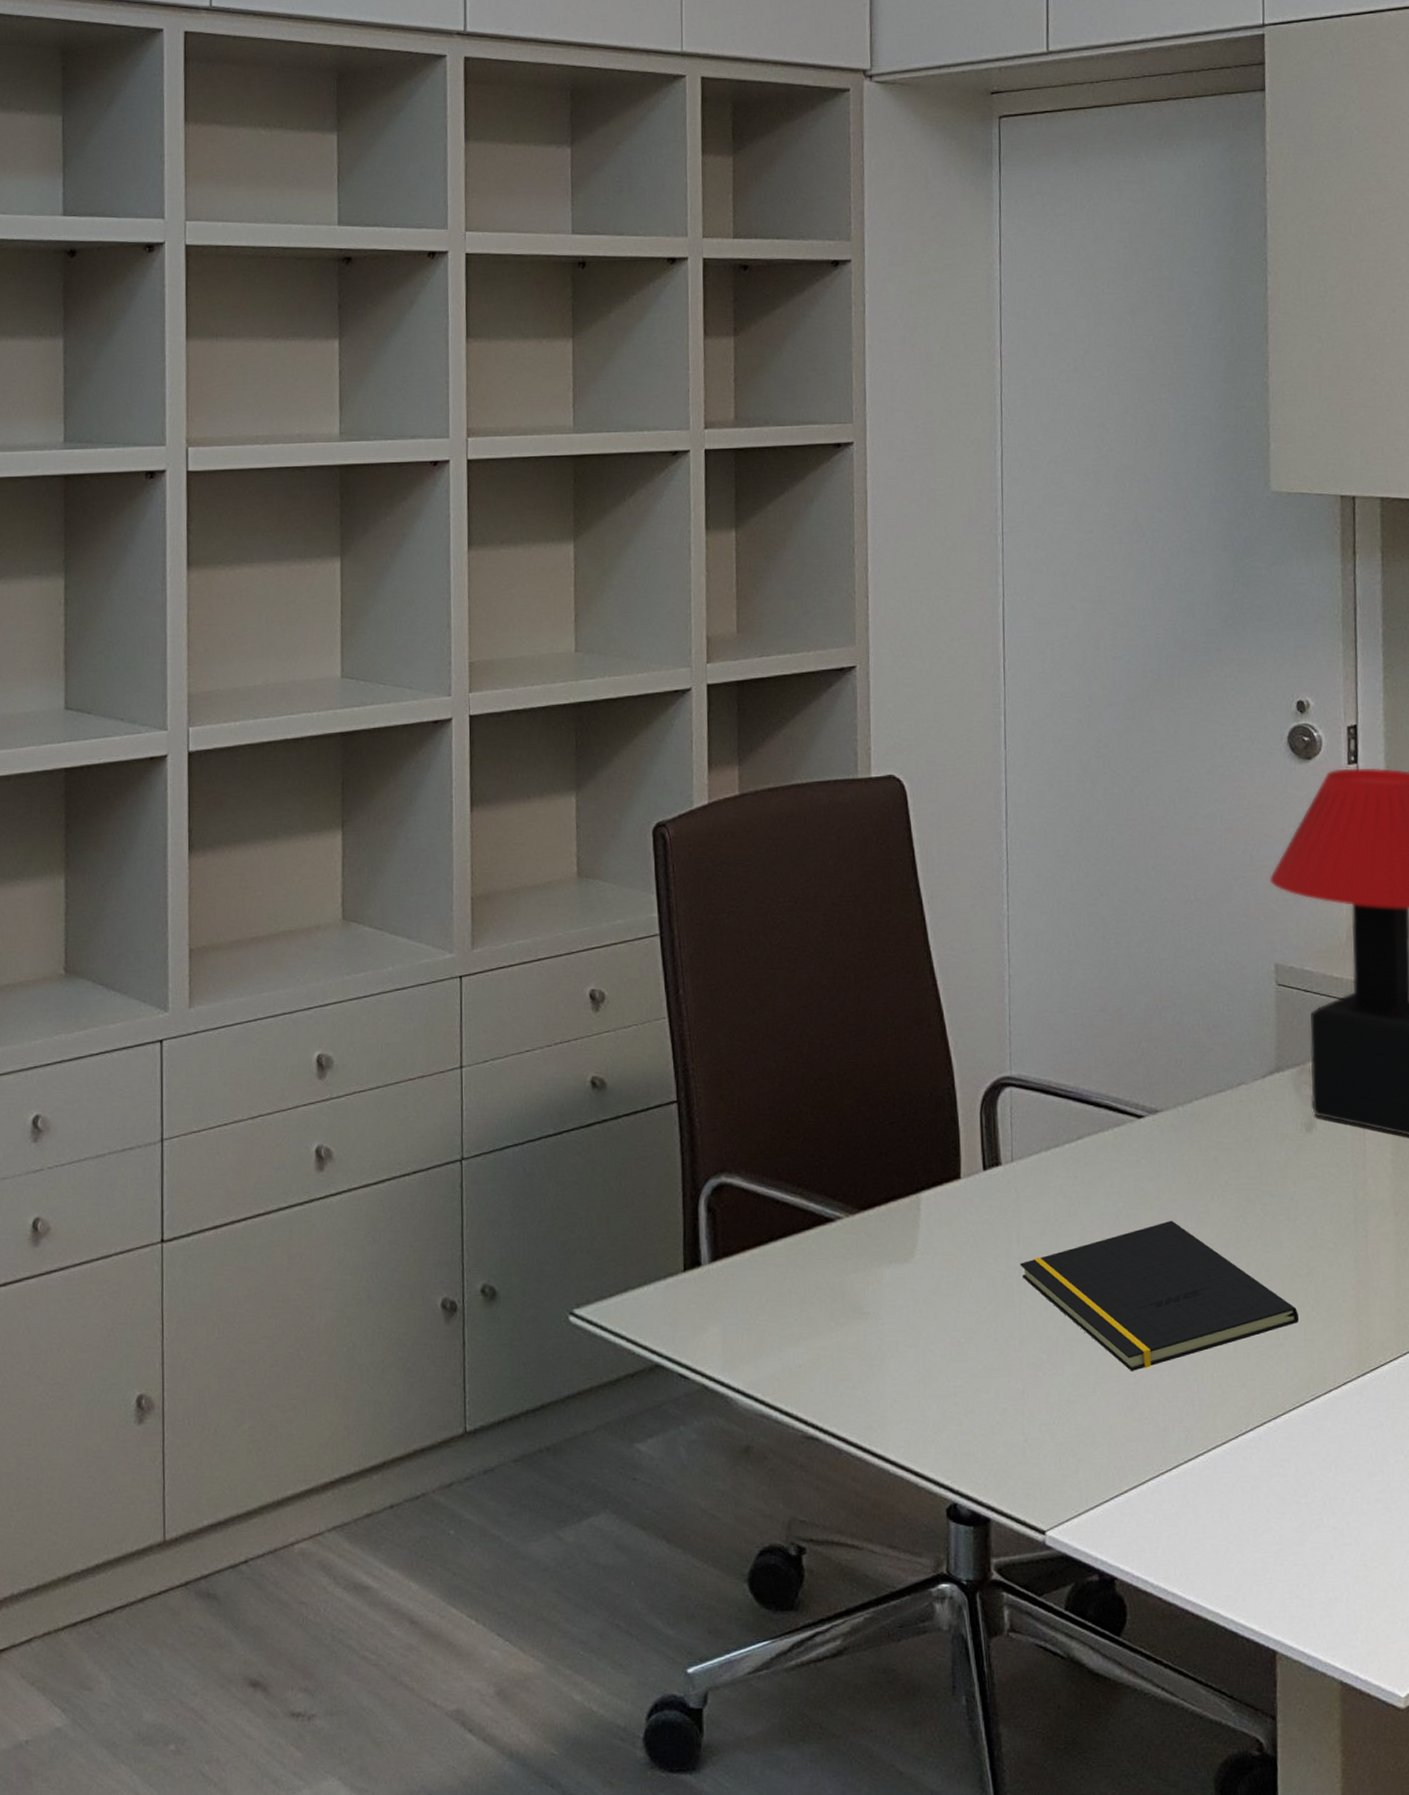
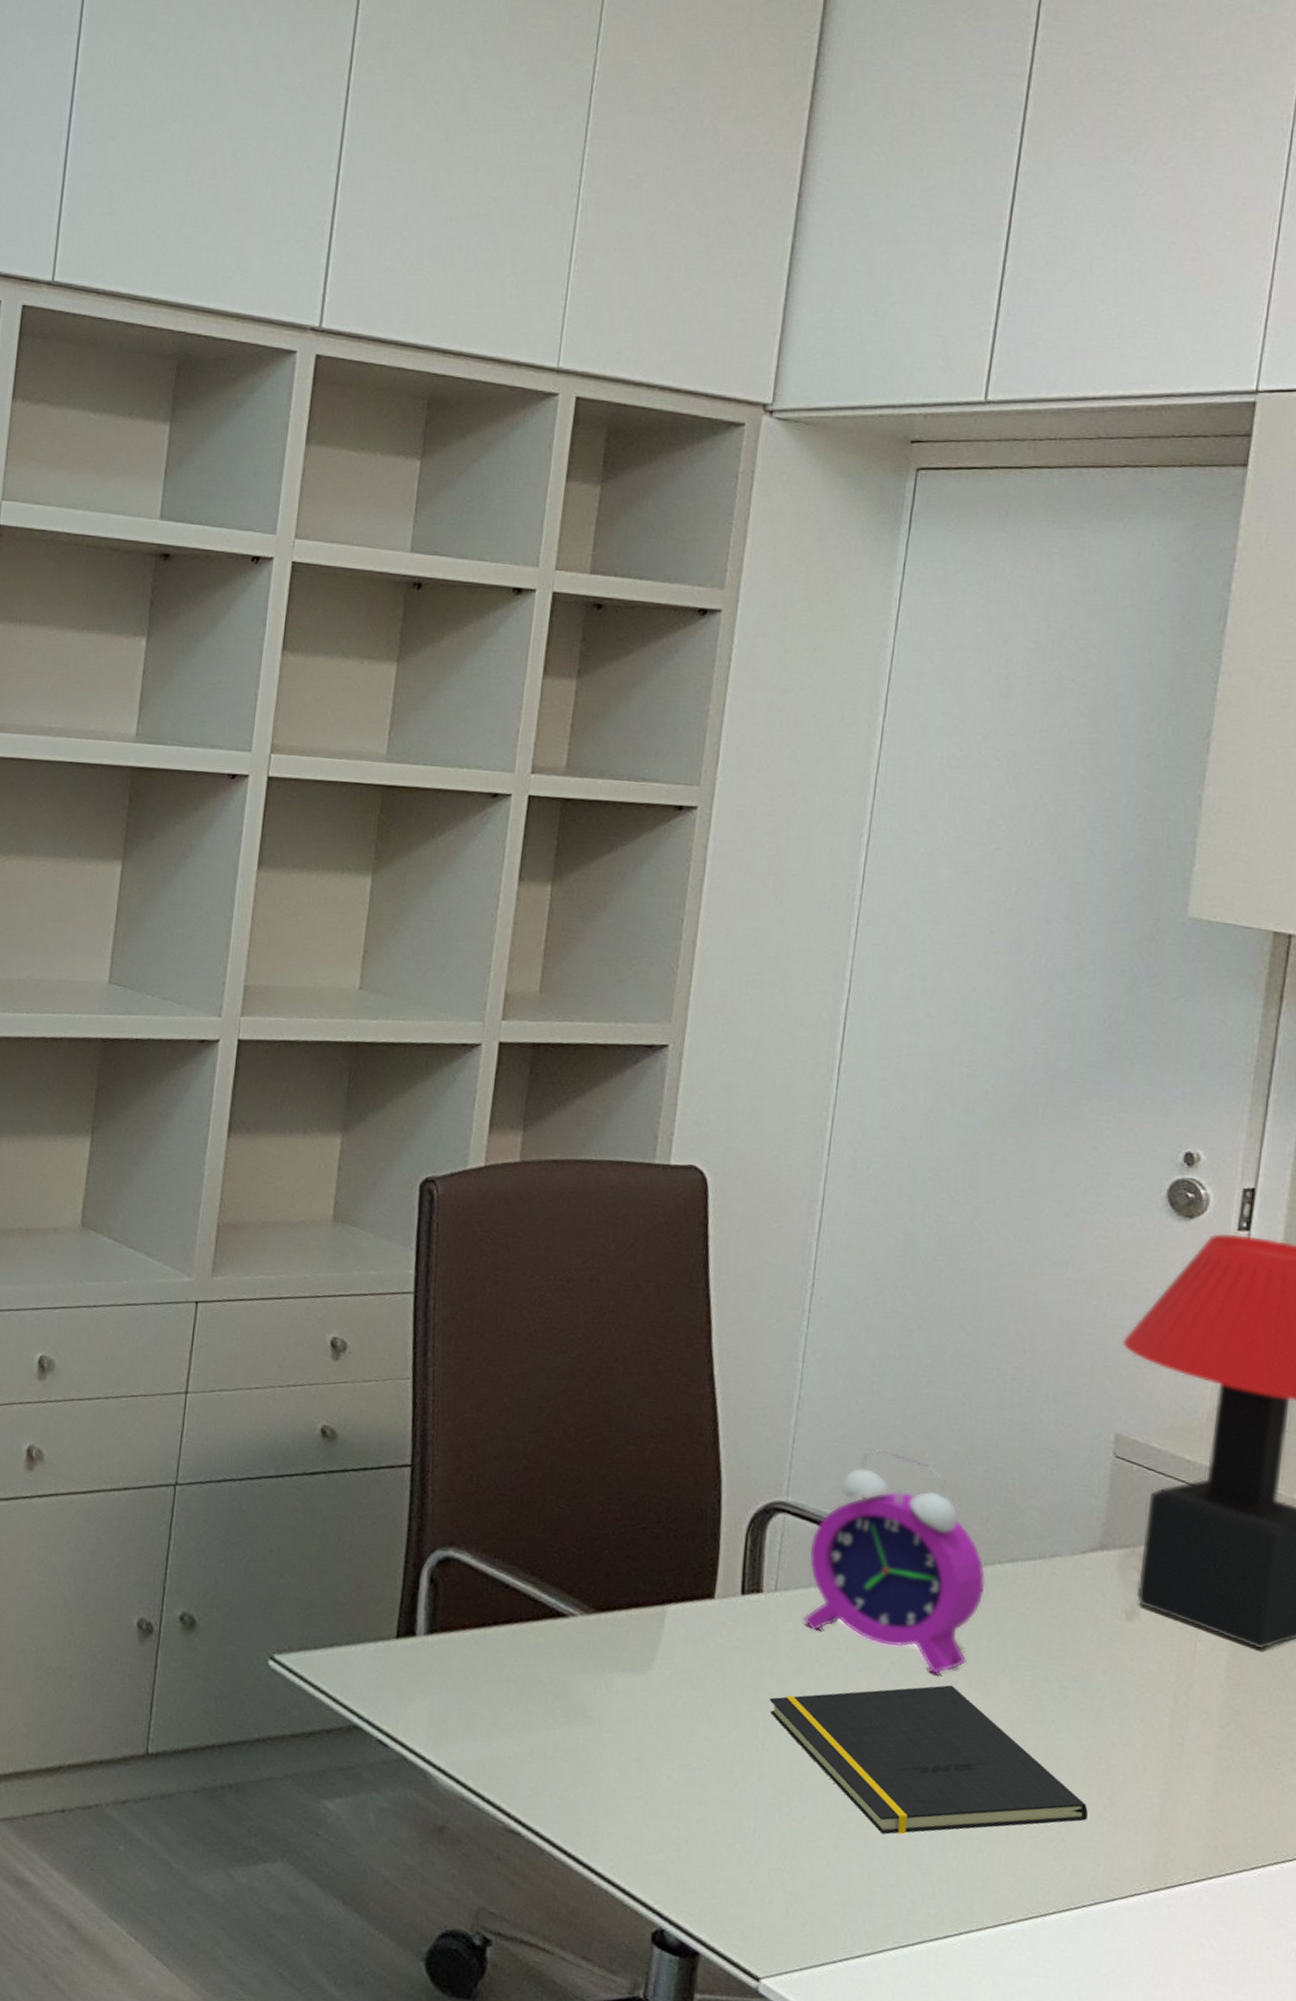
alarm clock: none [1036,1012,1187,1213] -> present [803,1449,986,1674]

